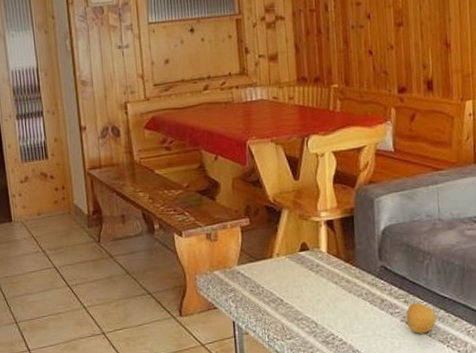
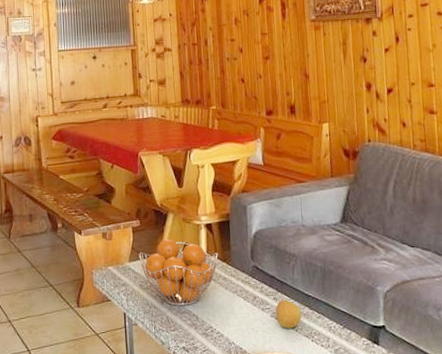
fruit basket: none [248,238,341,312] -> present [138,238,218,306]

